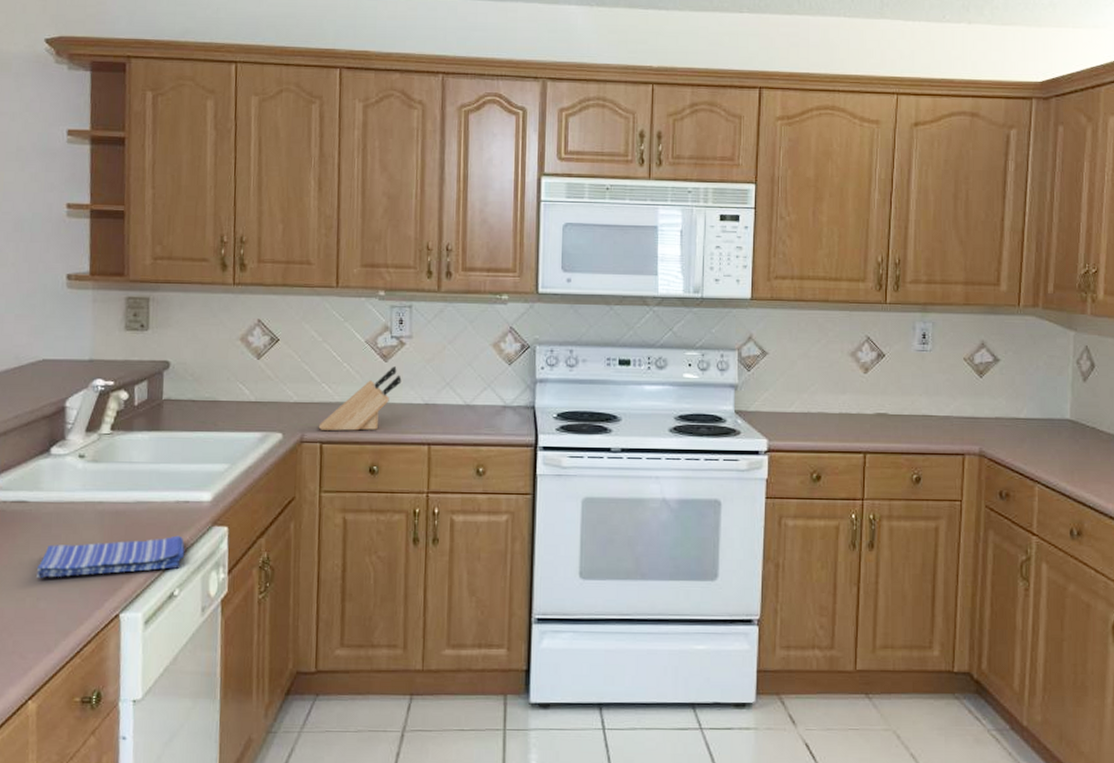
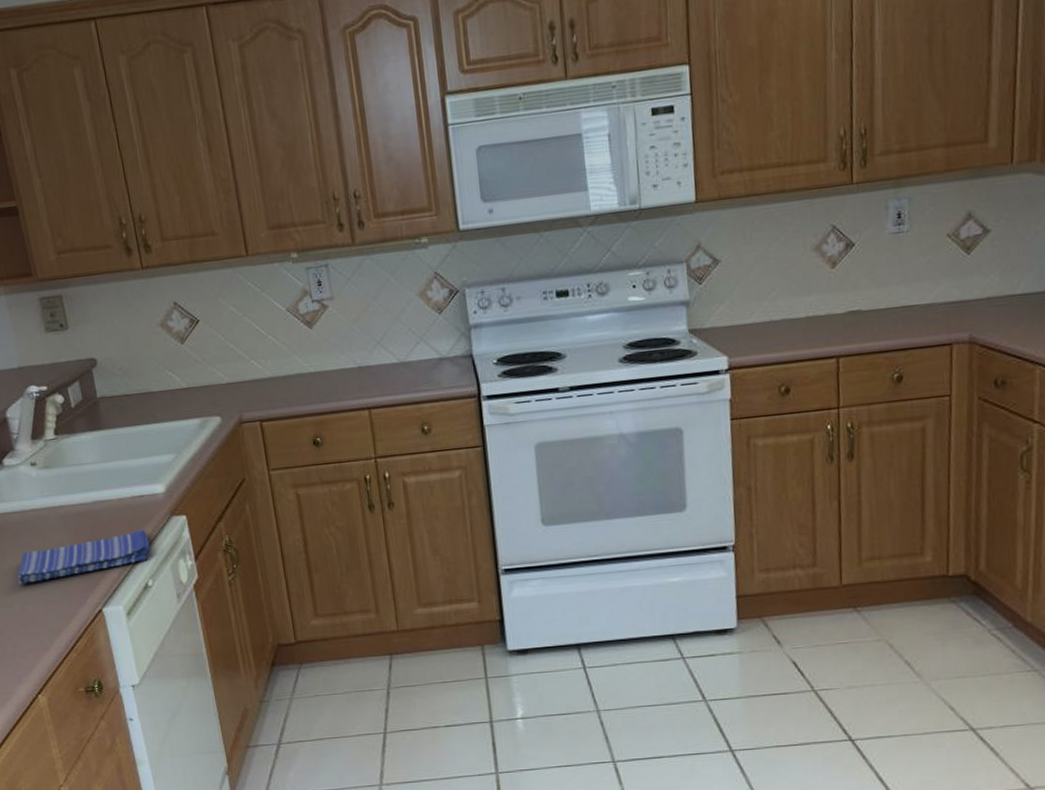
knife block: present [318,366,402,431] -> none [254,332,331,408]

